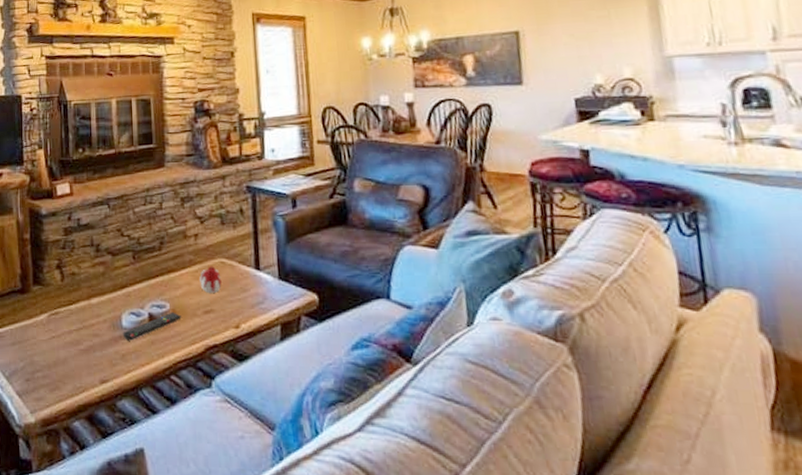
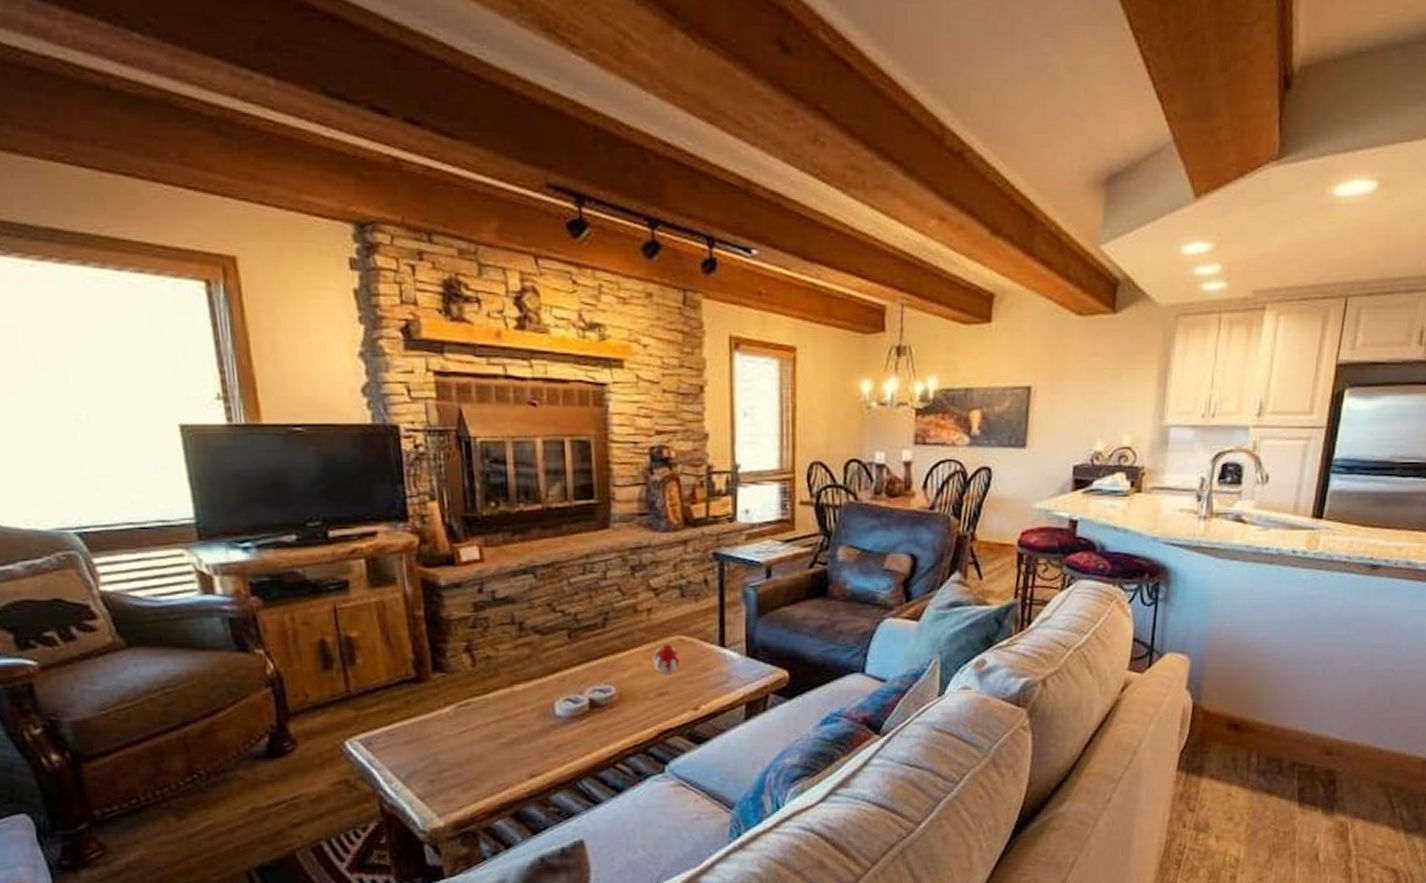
remote control: present [123,311,182,341] -> none [556,696,630,730]

